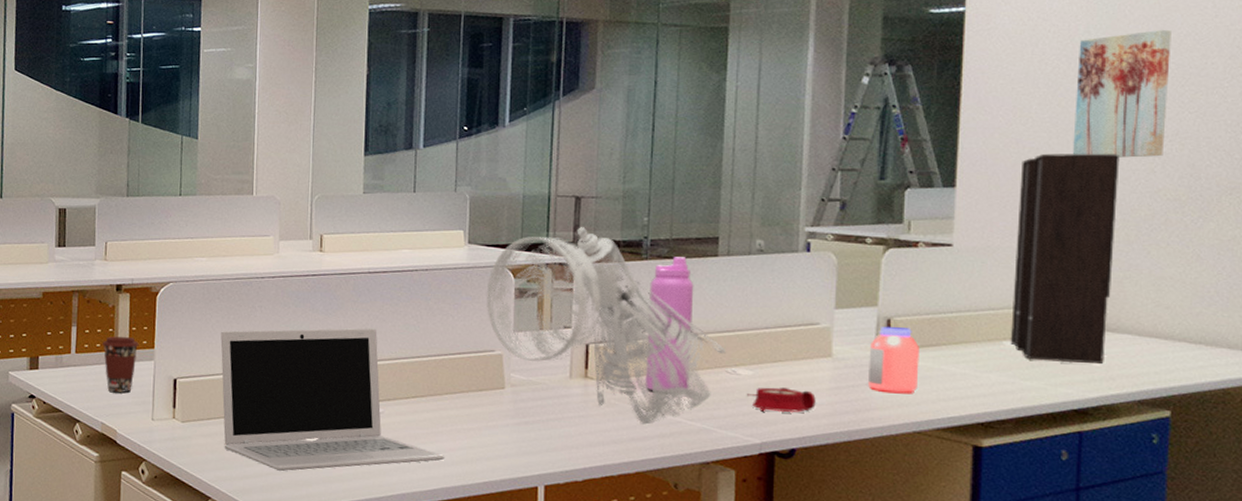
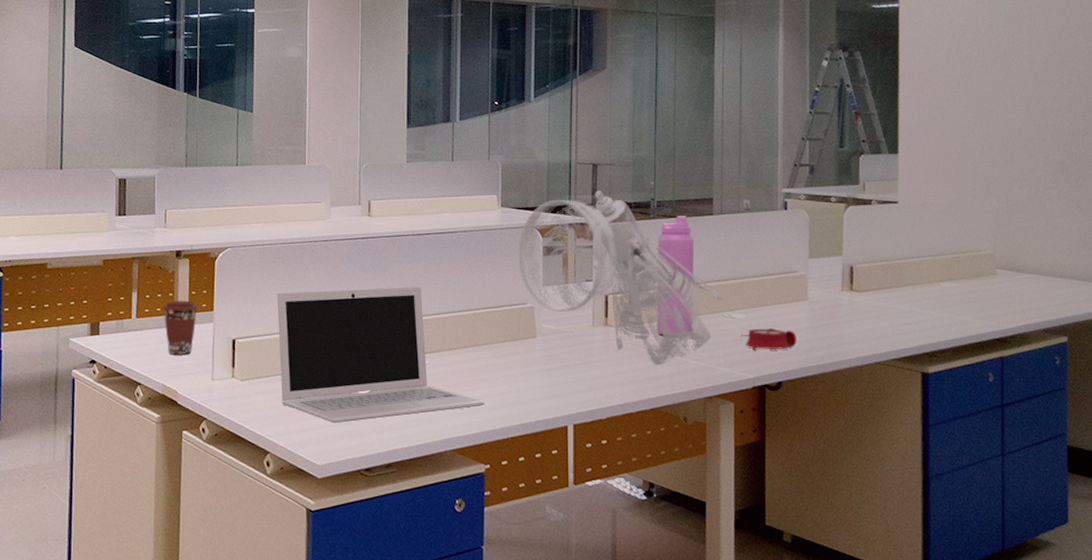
jar: present [868,326,919,393] -> none [837,272,877,329]
stereo: present [1010,153,1120,365] -> none [945,125,1020,300]
wall art: present [1072,29,1171,158] -> none [984,24,1052,129]

